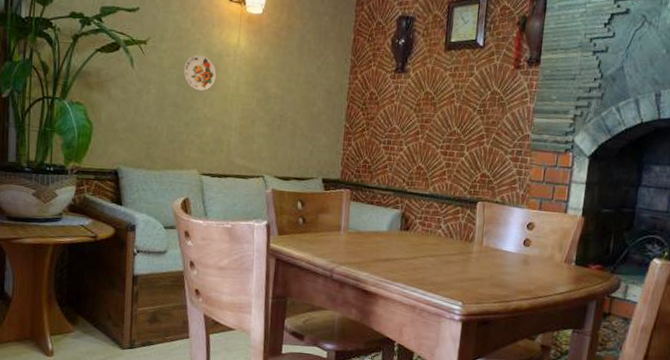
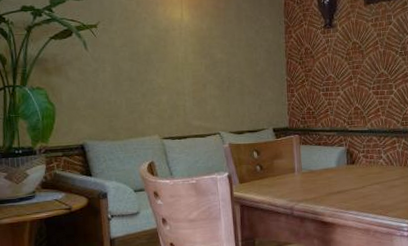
decorative plate: present [184,55,216,91] -> none [135,32,165,64]

